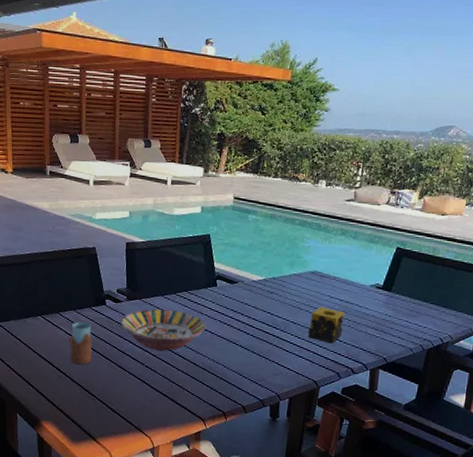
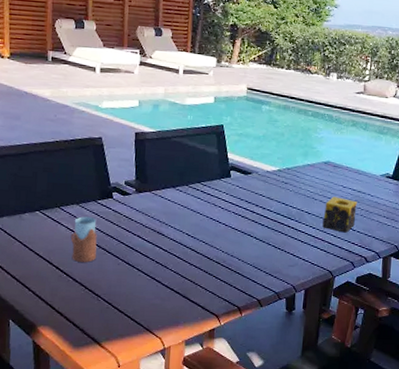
serving bowl: present [120,309,206,351] -> none [128,201,220,245]

